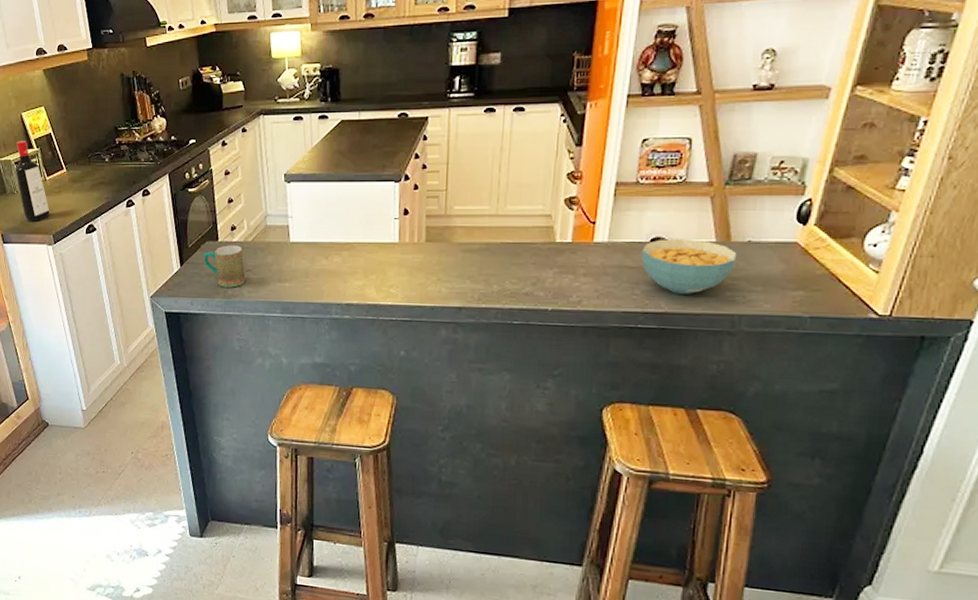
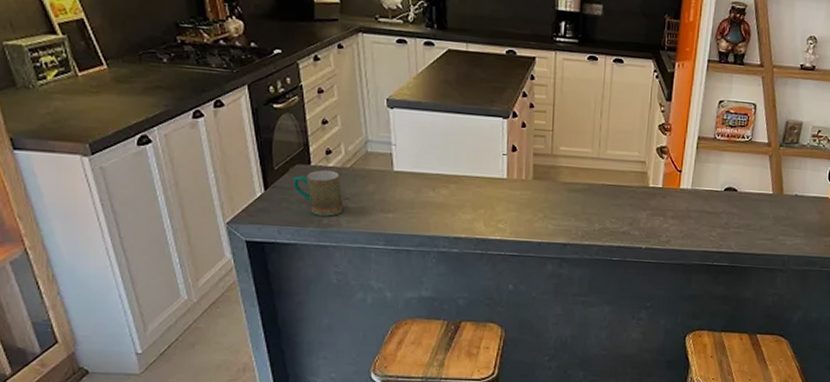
liquor bottle: present [15,141,50,222] -> none [29,22,84,126]
cereal bowl: present [641,238,737,294] -> none [717,189,788,237]

